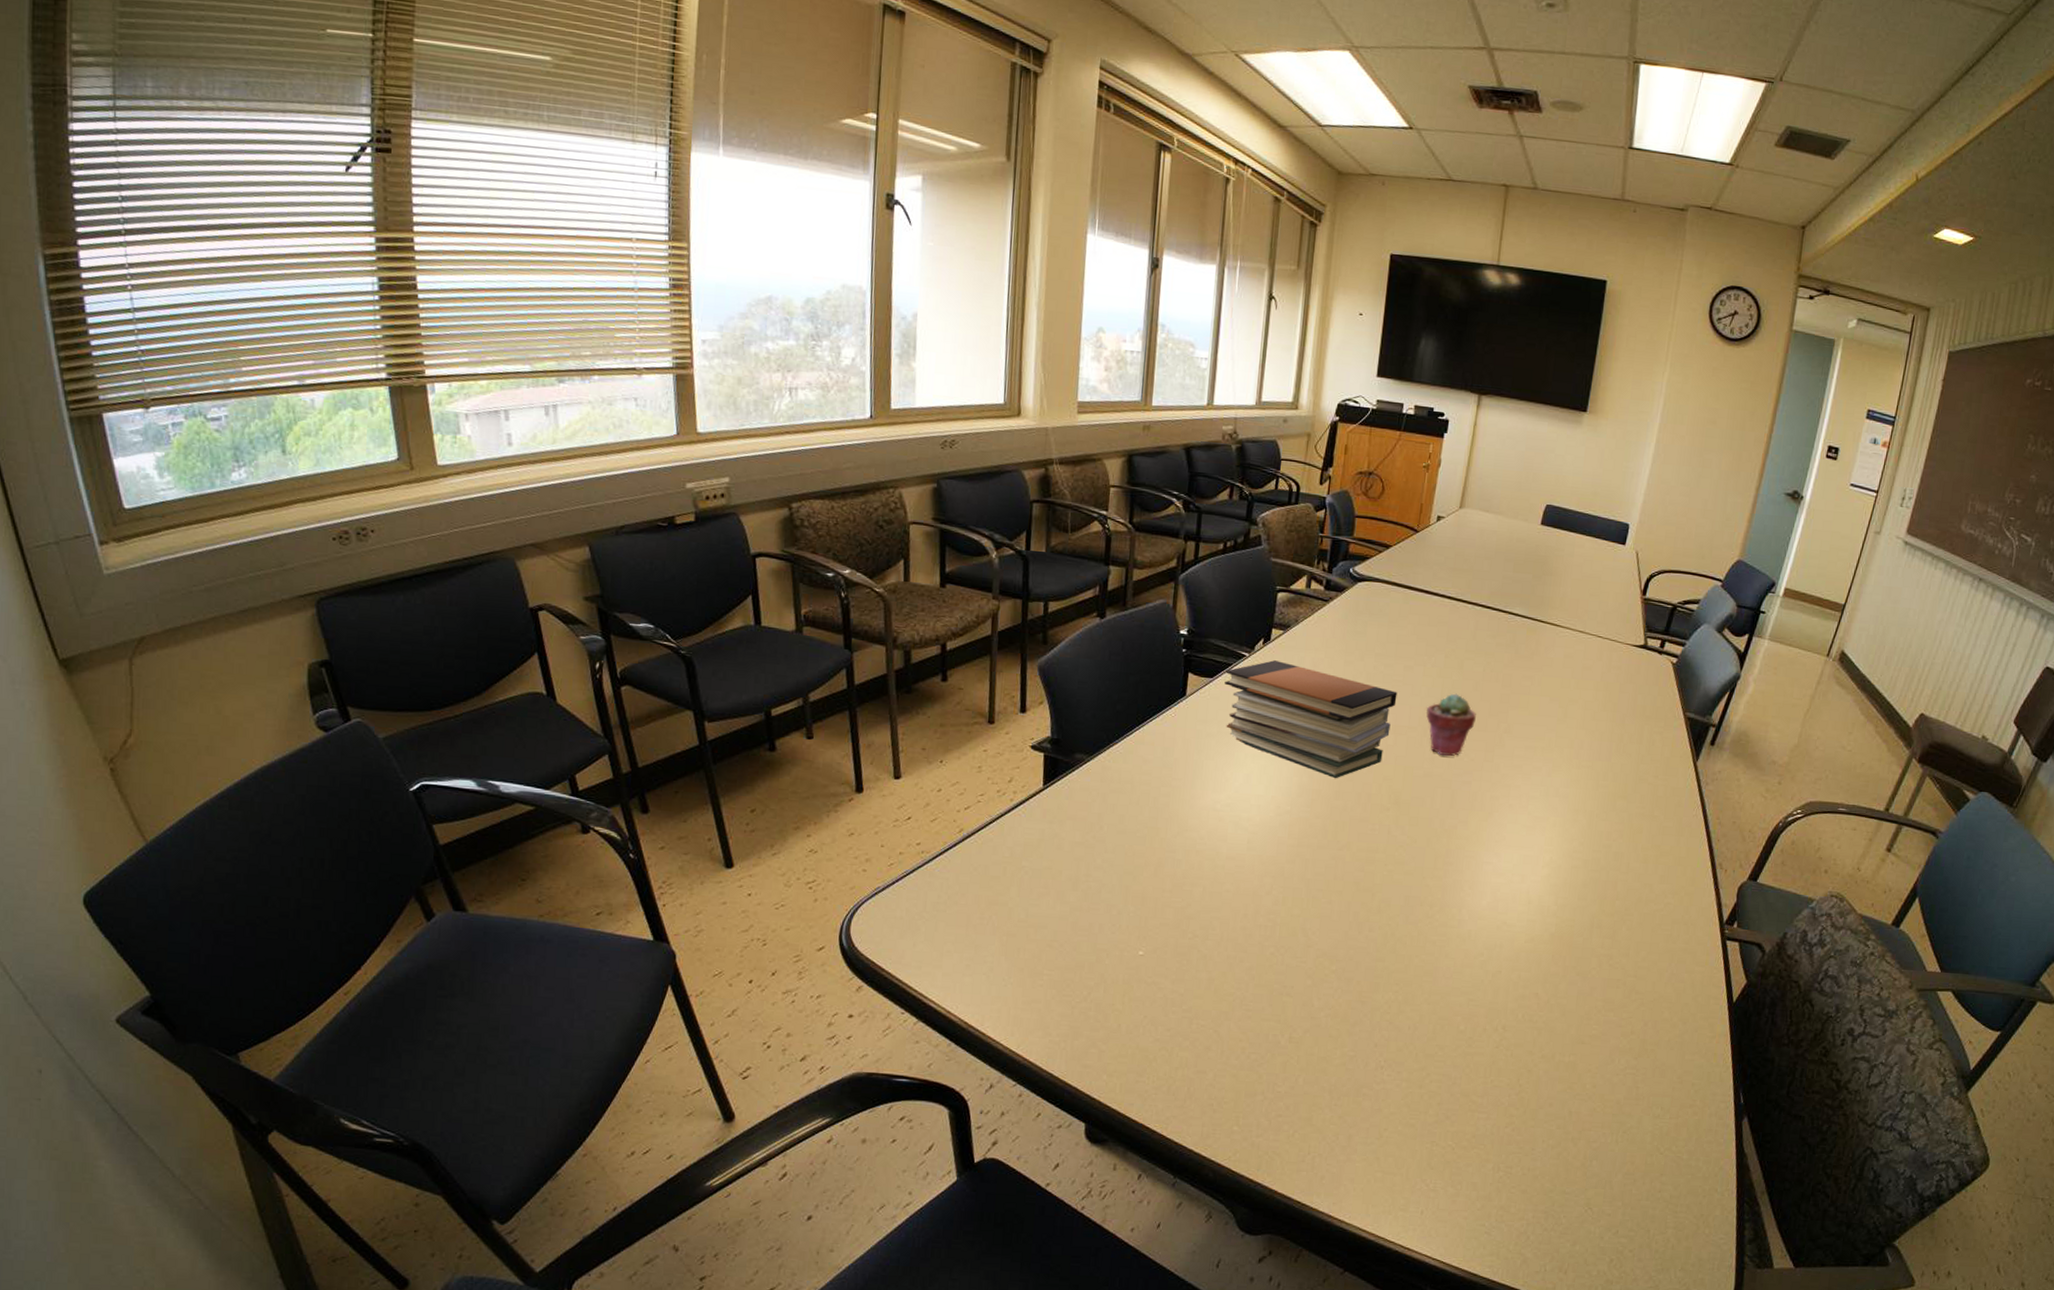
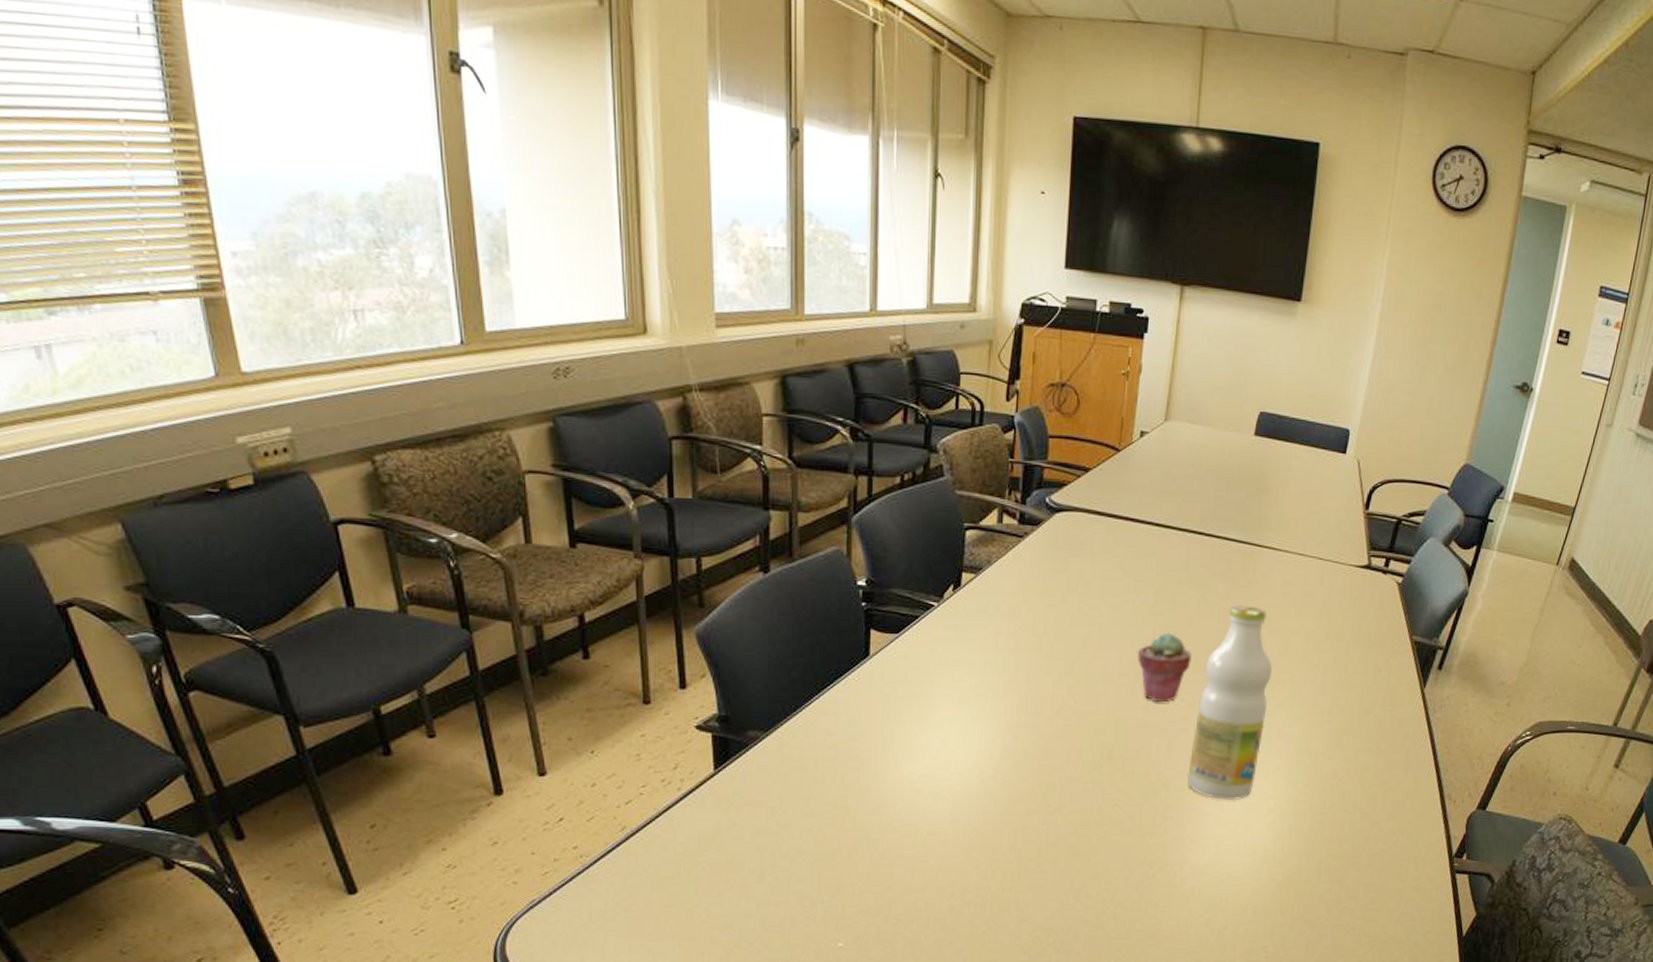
book stack: present [1224,660,1397,779] -> none [912,609,1105,737]
bottle: none [1468,673,1552,852] -> present [1188,605,1273,801]

